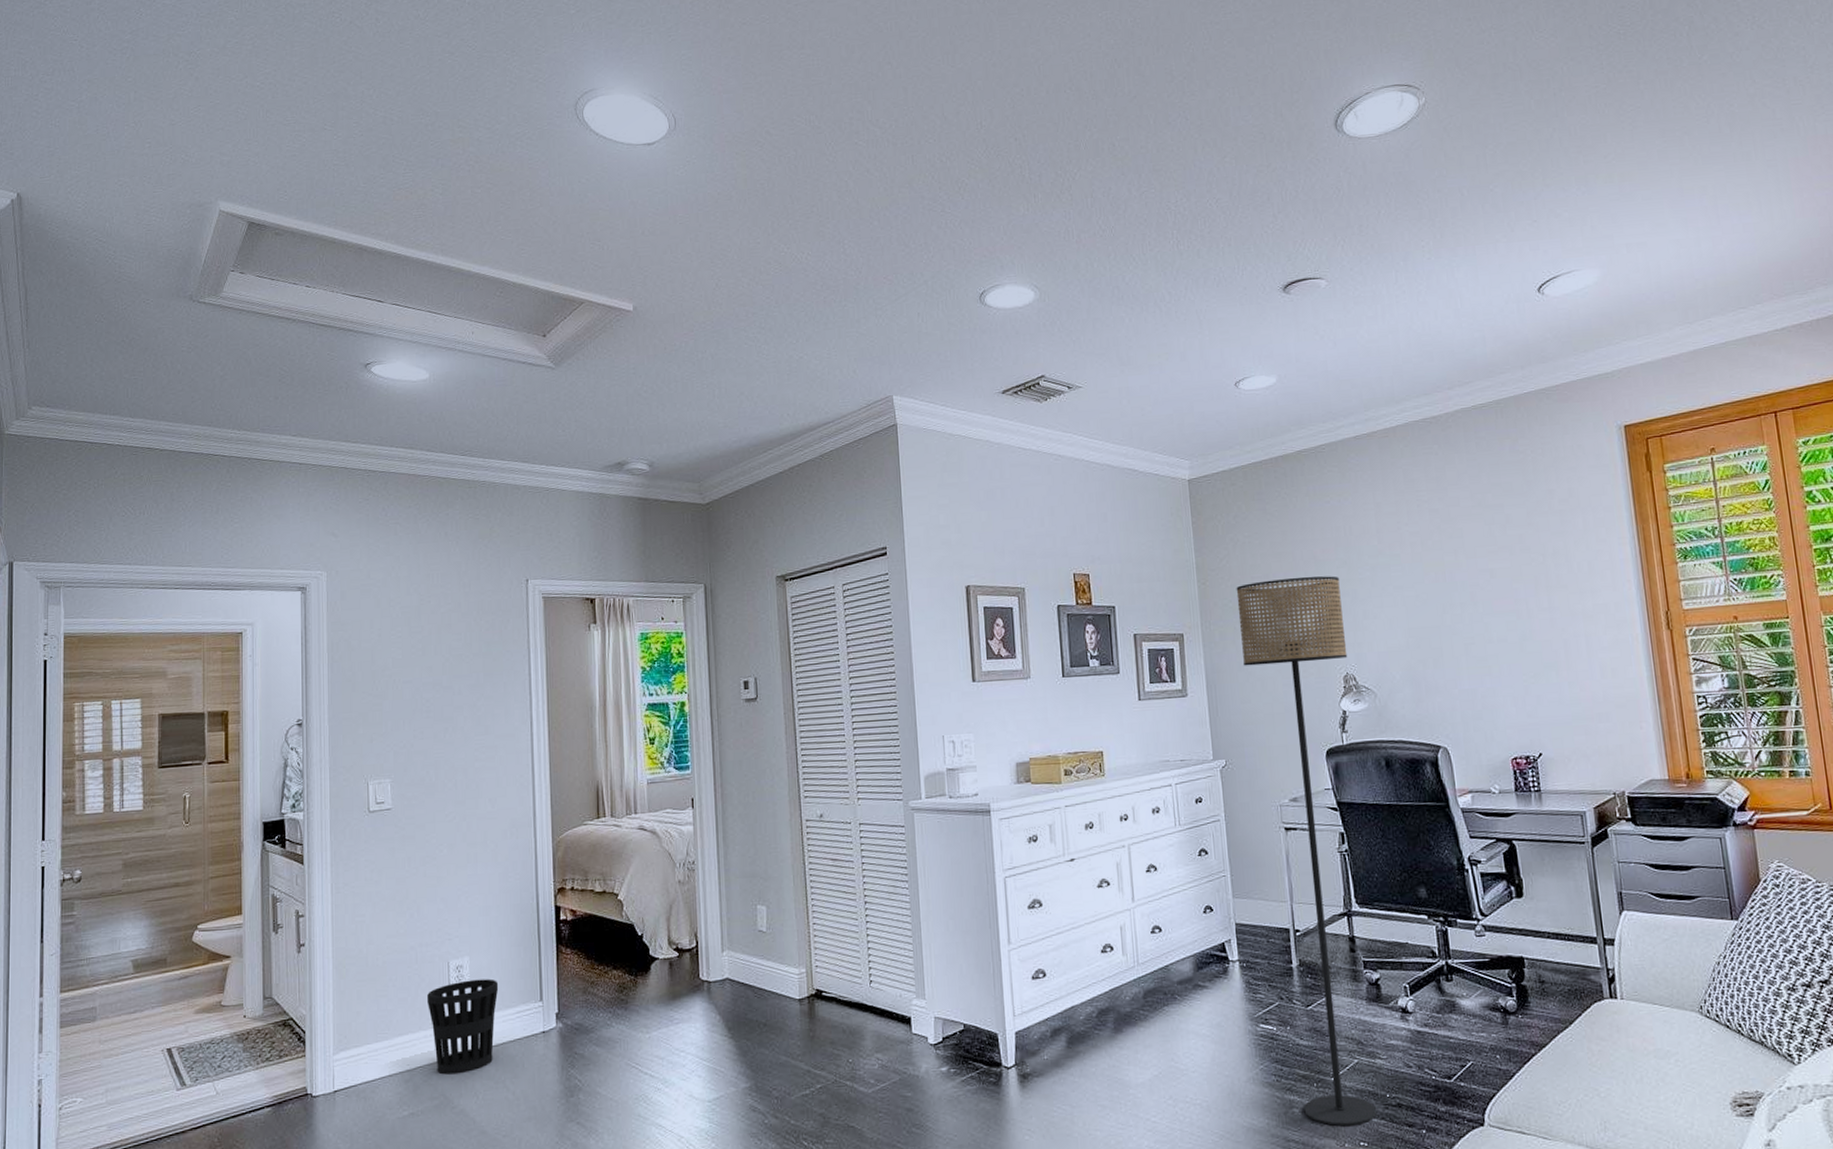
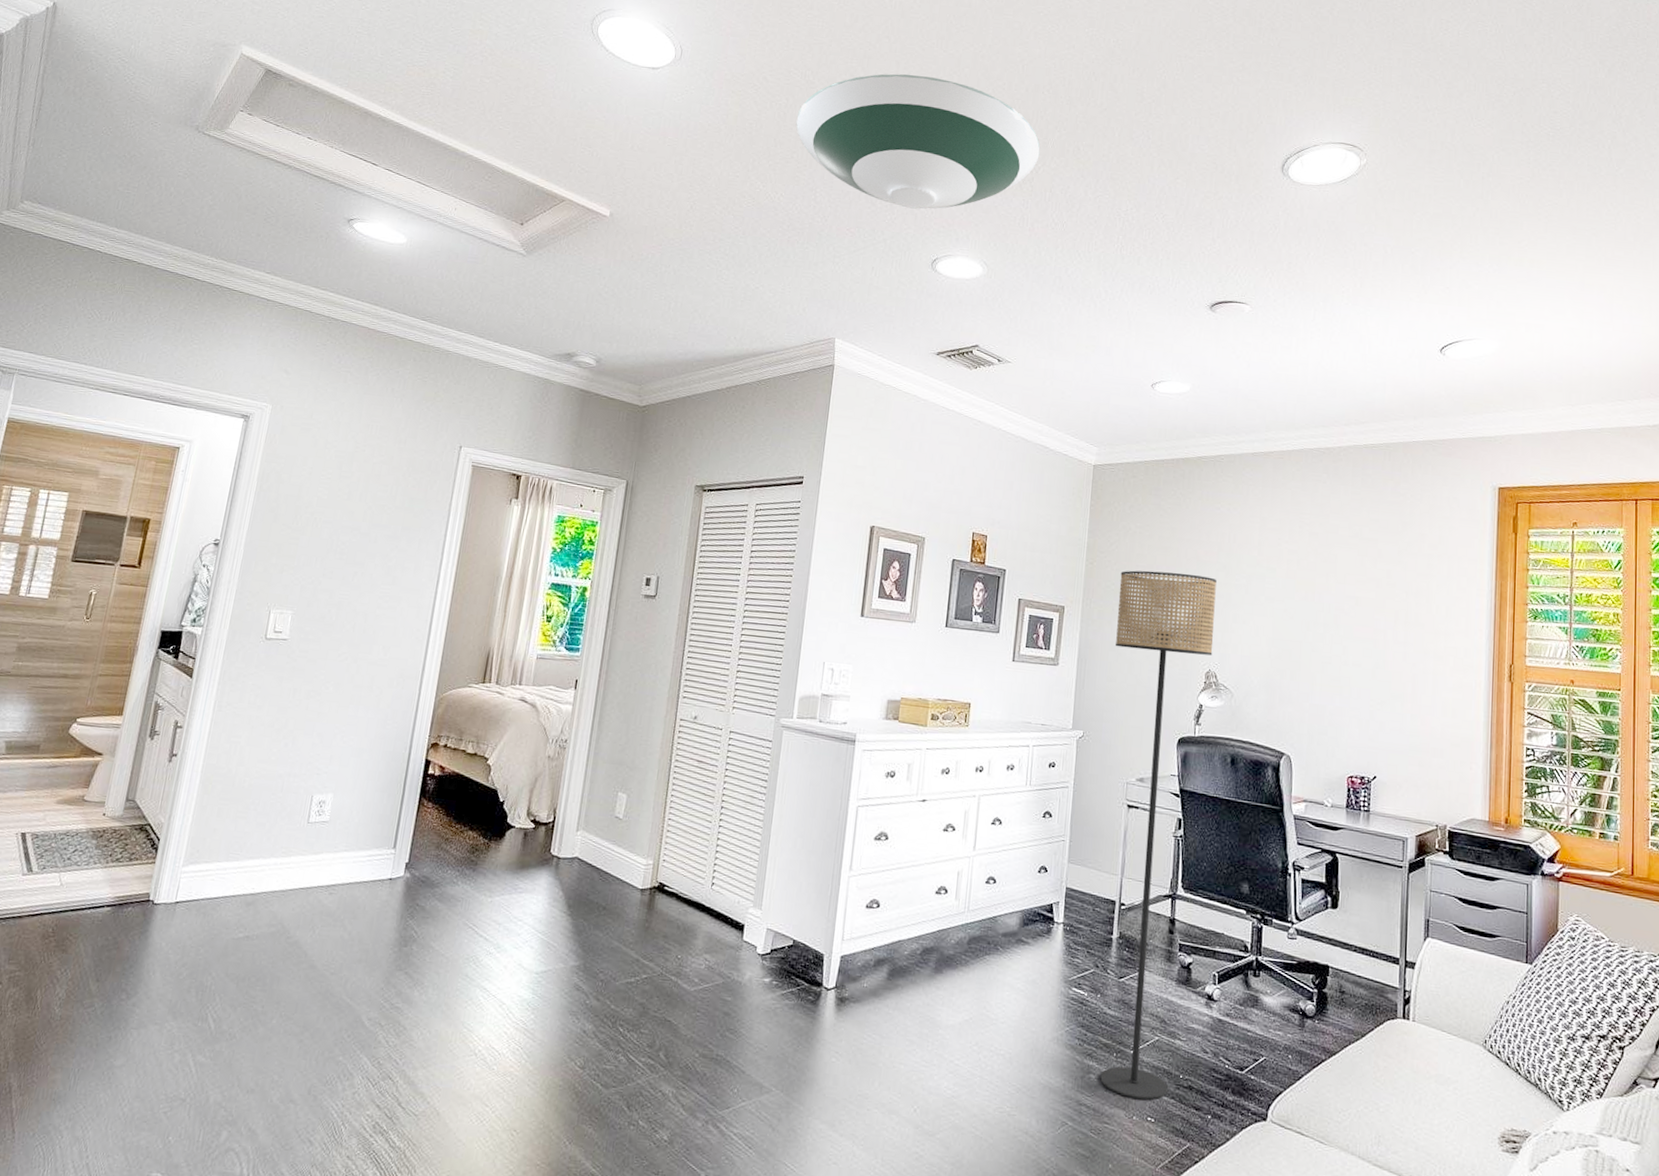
wastebasket: present [427,979,499,1075] -> none [279,816,357,905]
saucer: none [809,97,1074,243] -> present [796,74,1040,209]

